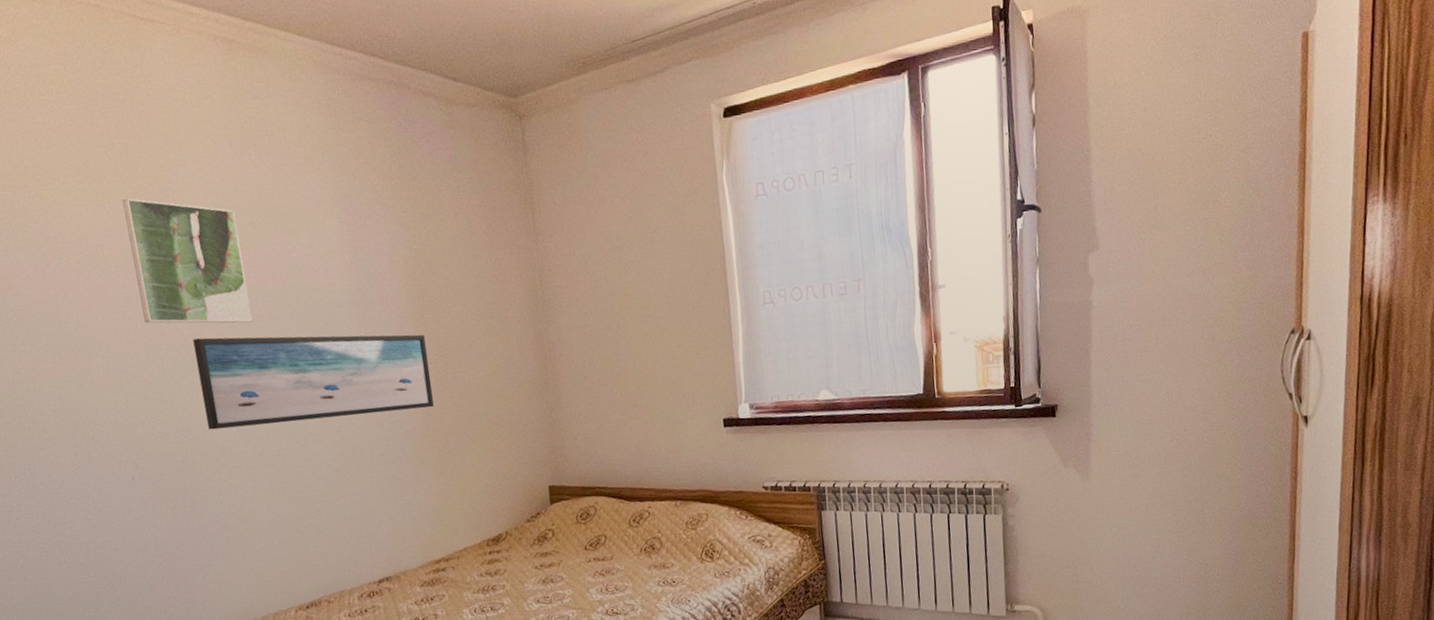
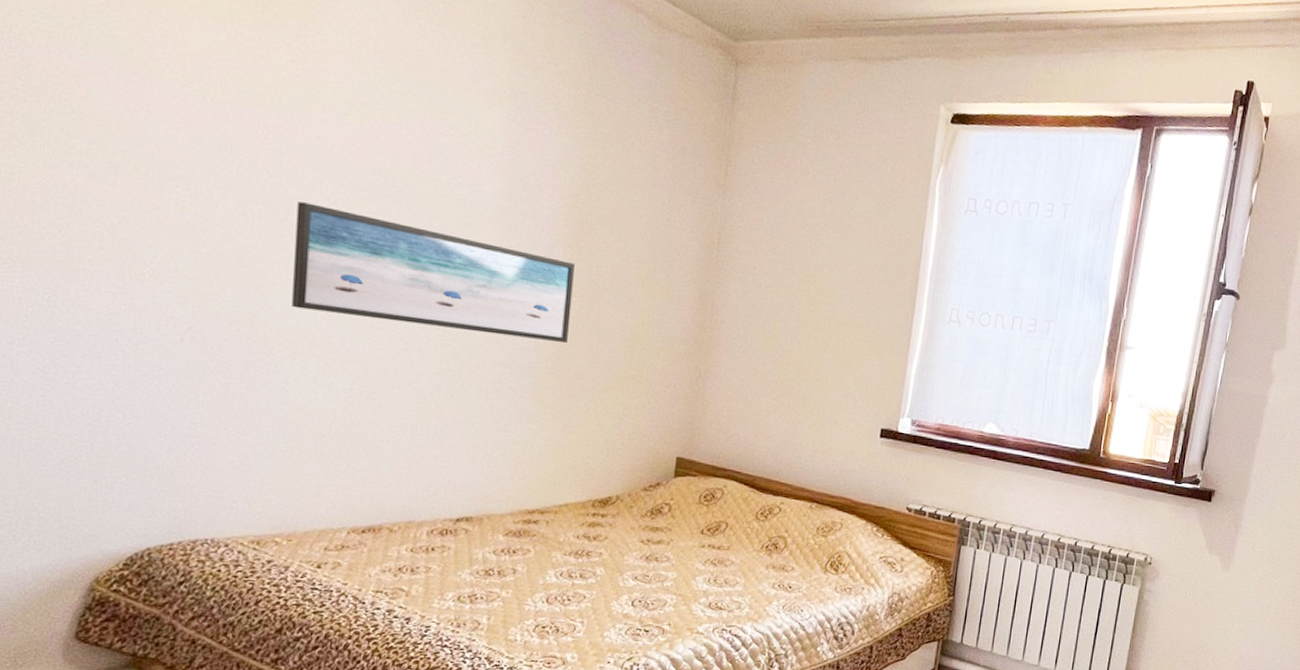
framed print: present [122,198,253,324] -> none [243,24,384,200]

